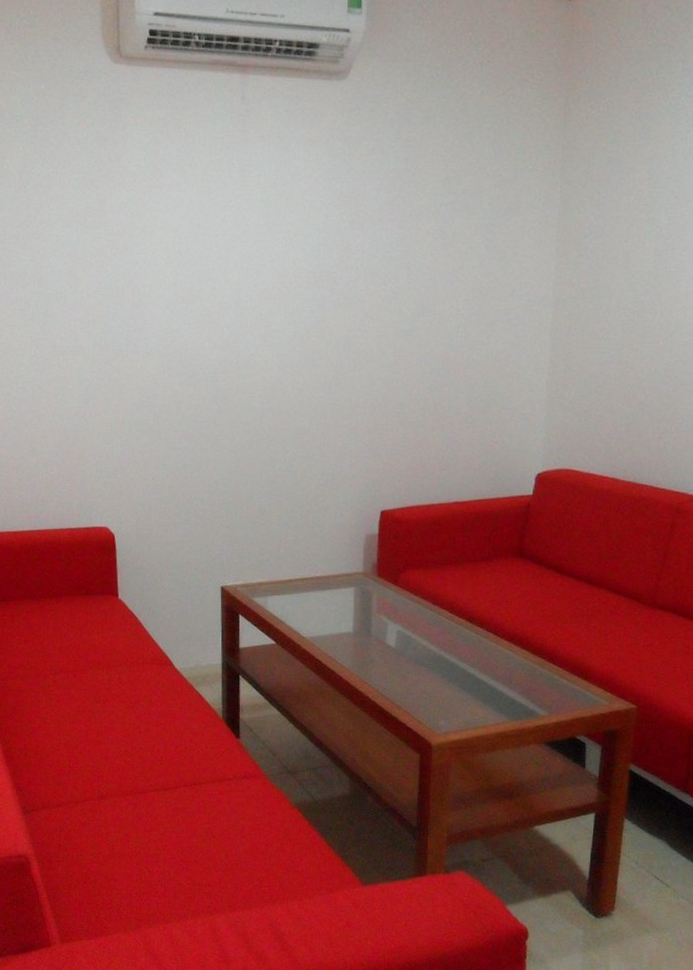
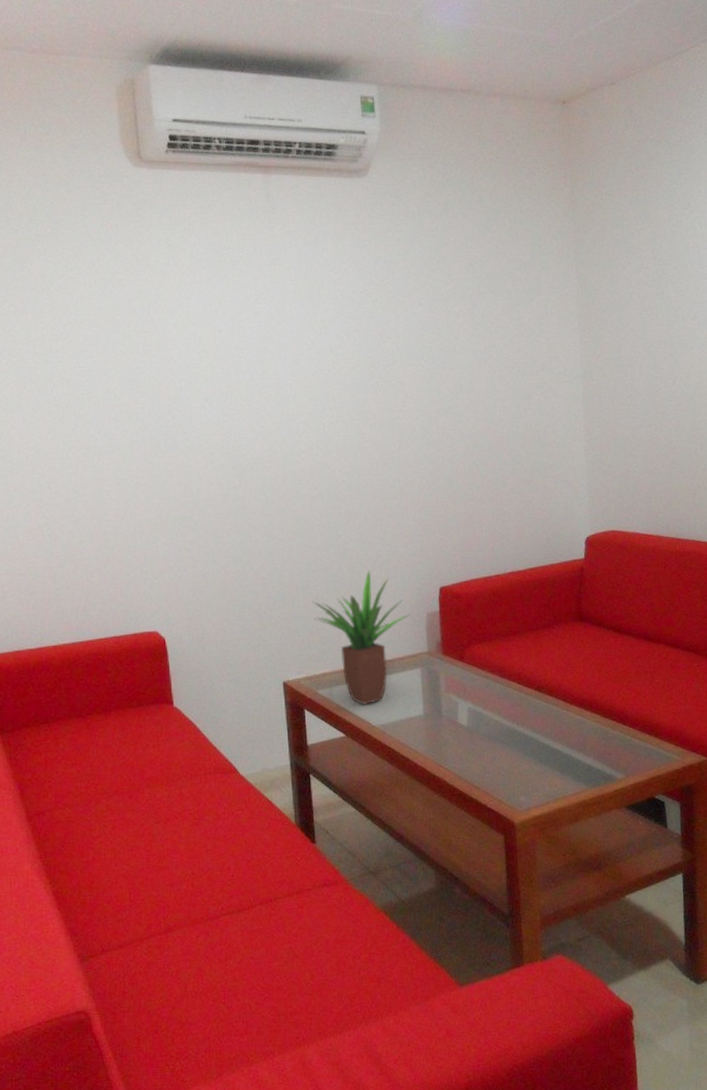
potted plant: none [255,487,350,616] -> present [312,570,411,705]

